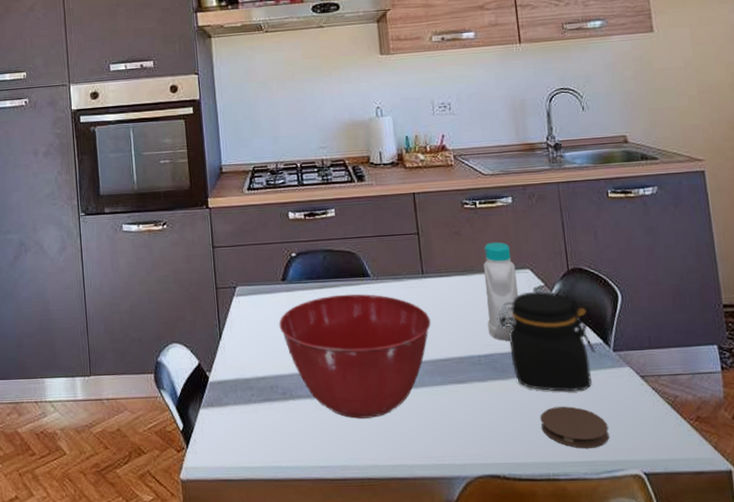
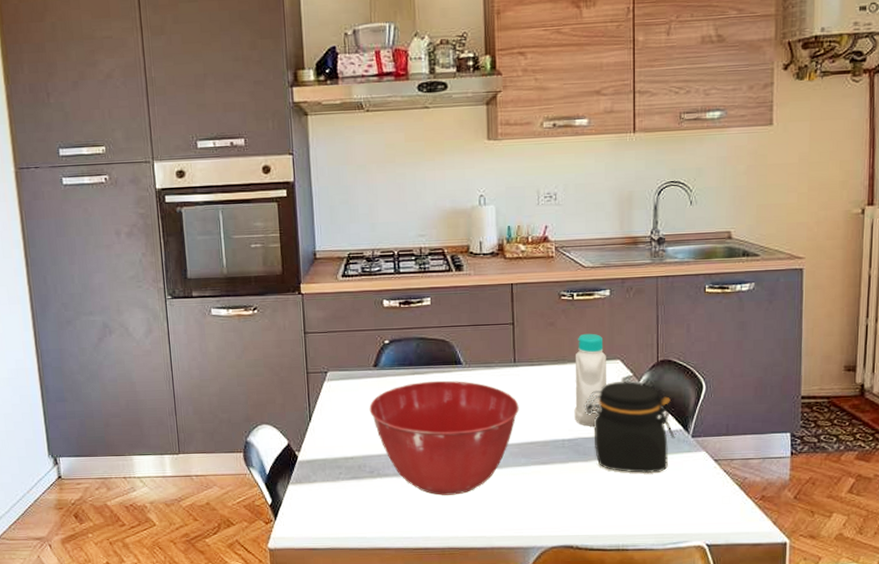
coaster: present [541,406,609,449] -> none [617,486,678,523]

